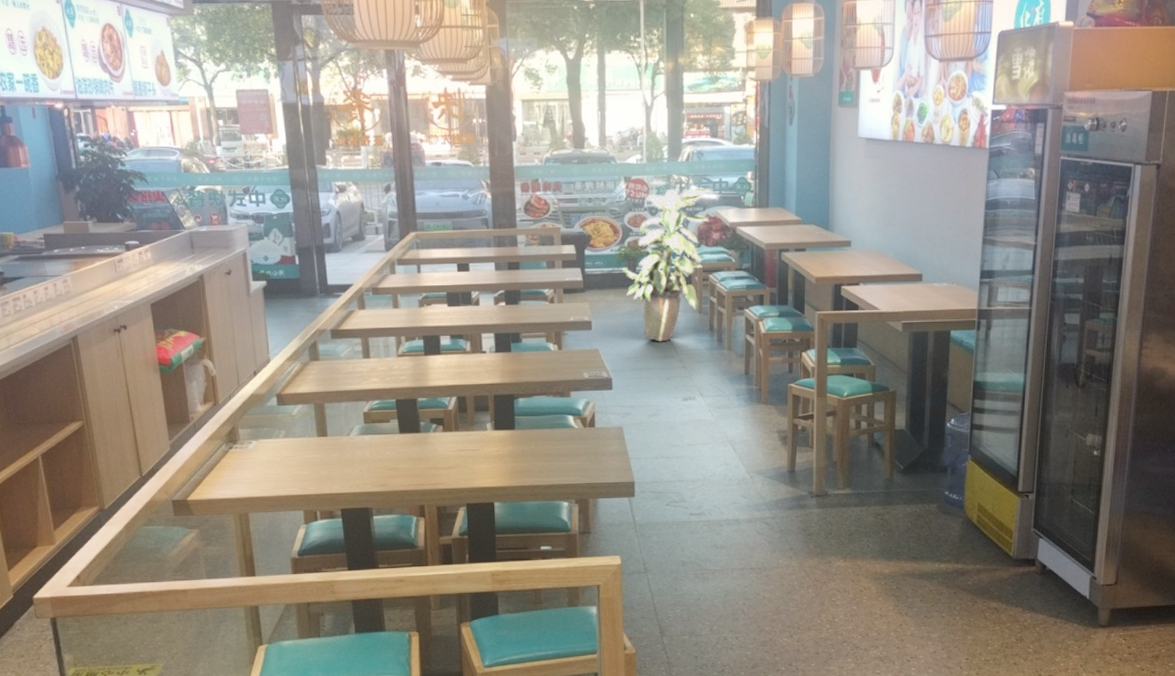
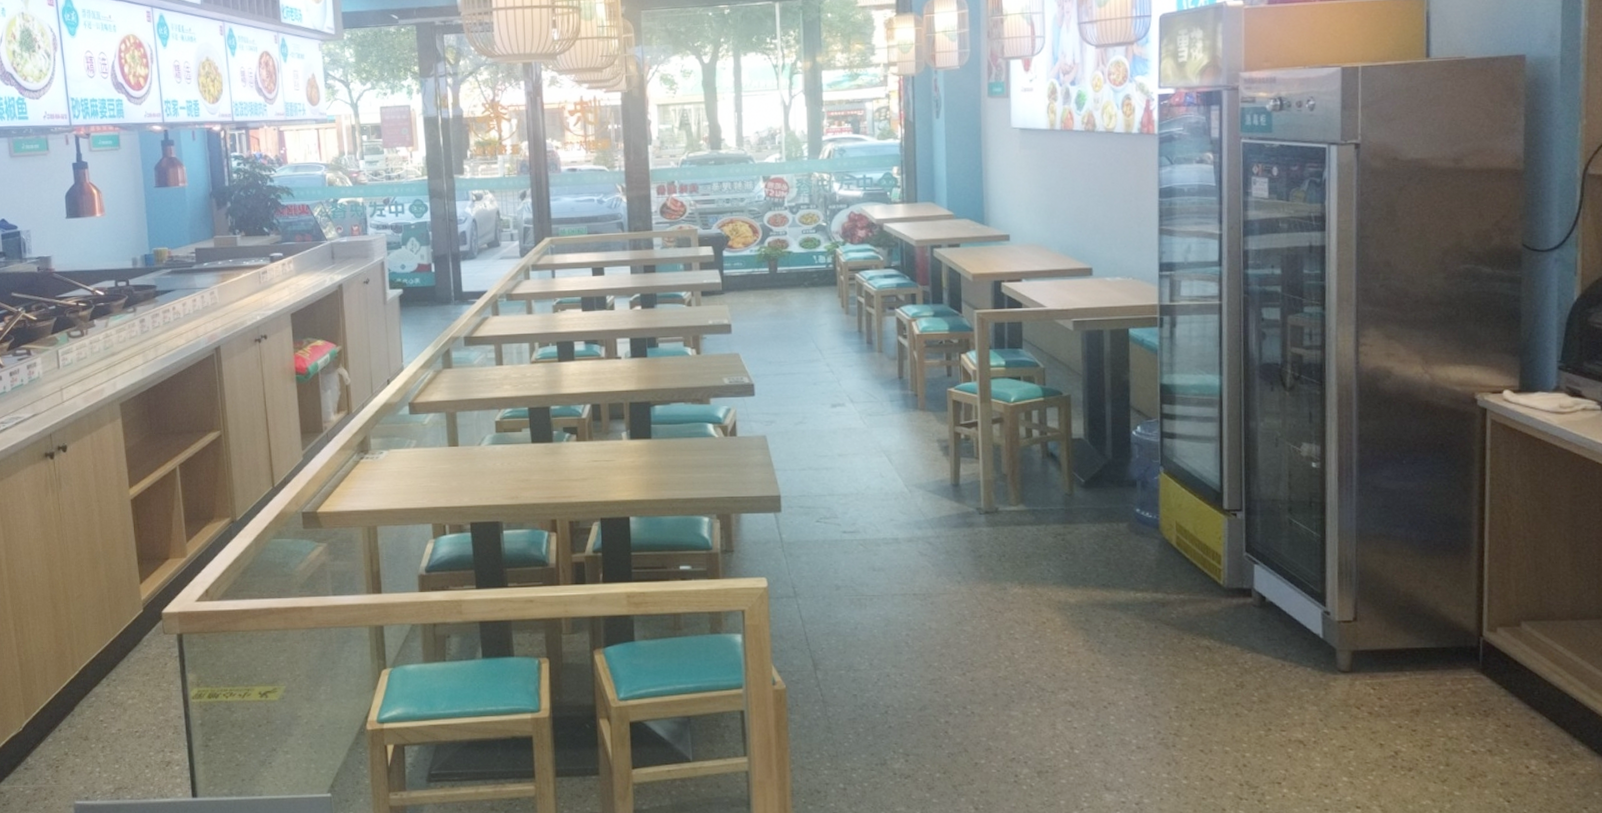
indoor plant: present [621,180,712,342] -> none [761,178,856,345]

